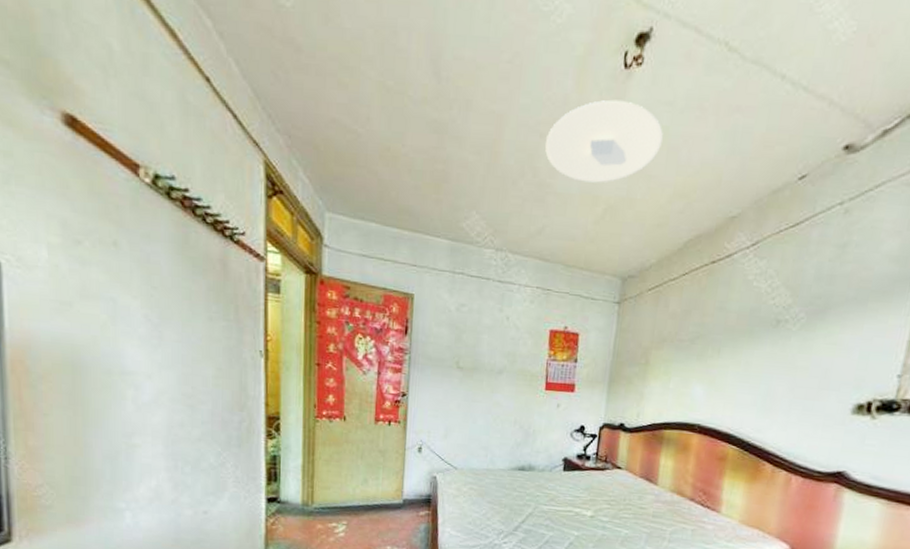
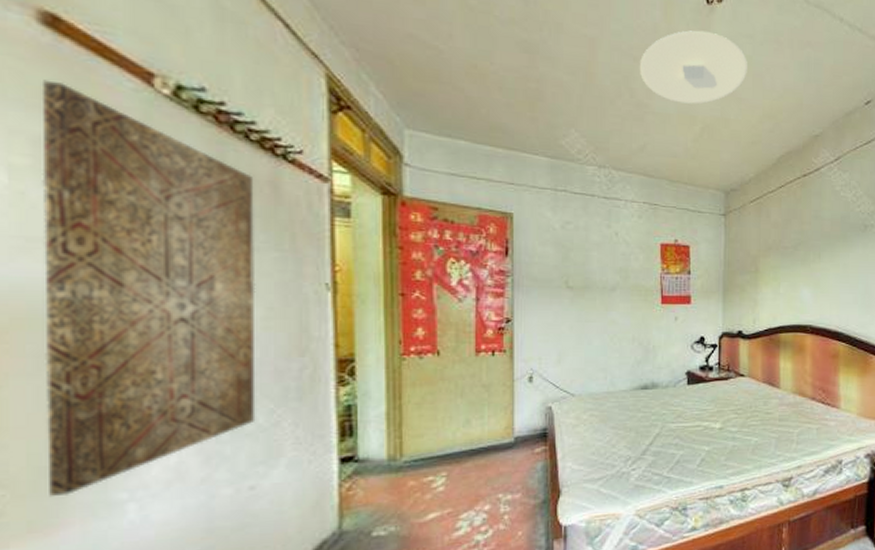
wall art: none [66,172,209,500] -> present [41,80,256,498]

